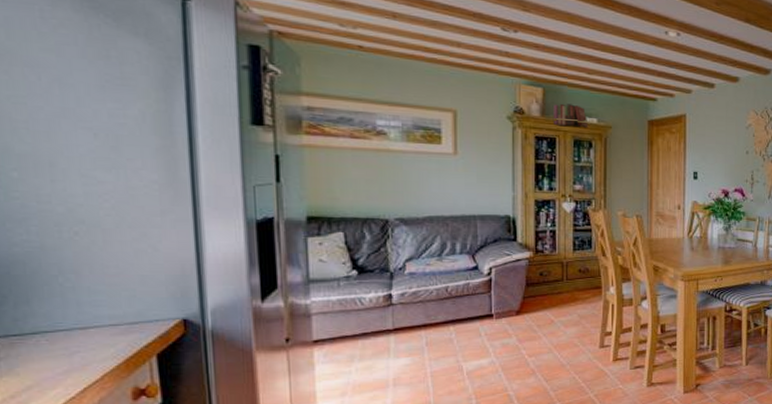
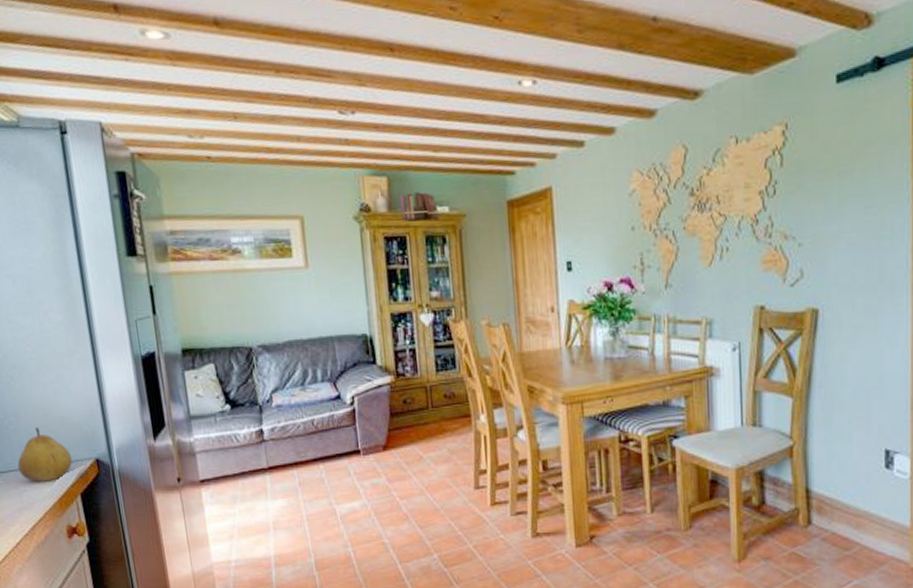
fruit: none [70,285,151,342] -> present [17,426,73,482]

